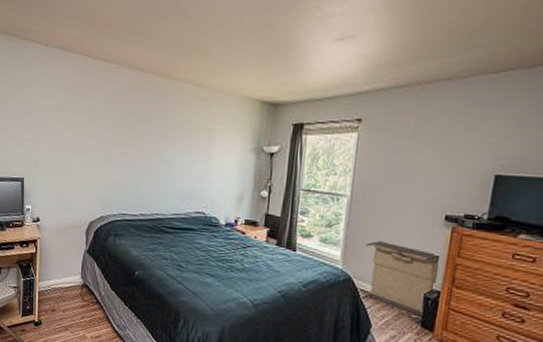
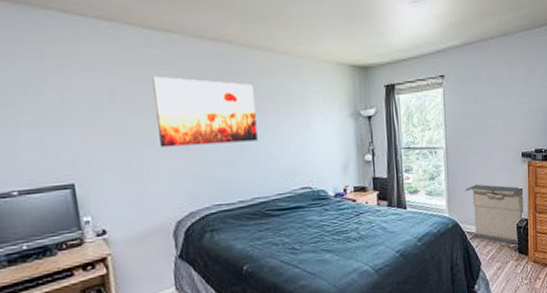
wall art: none [87,98,167,163] -> present [152,76,258,148]

